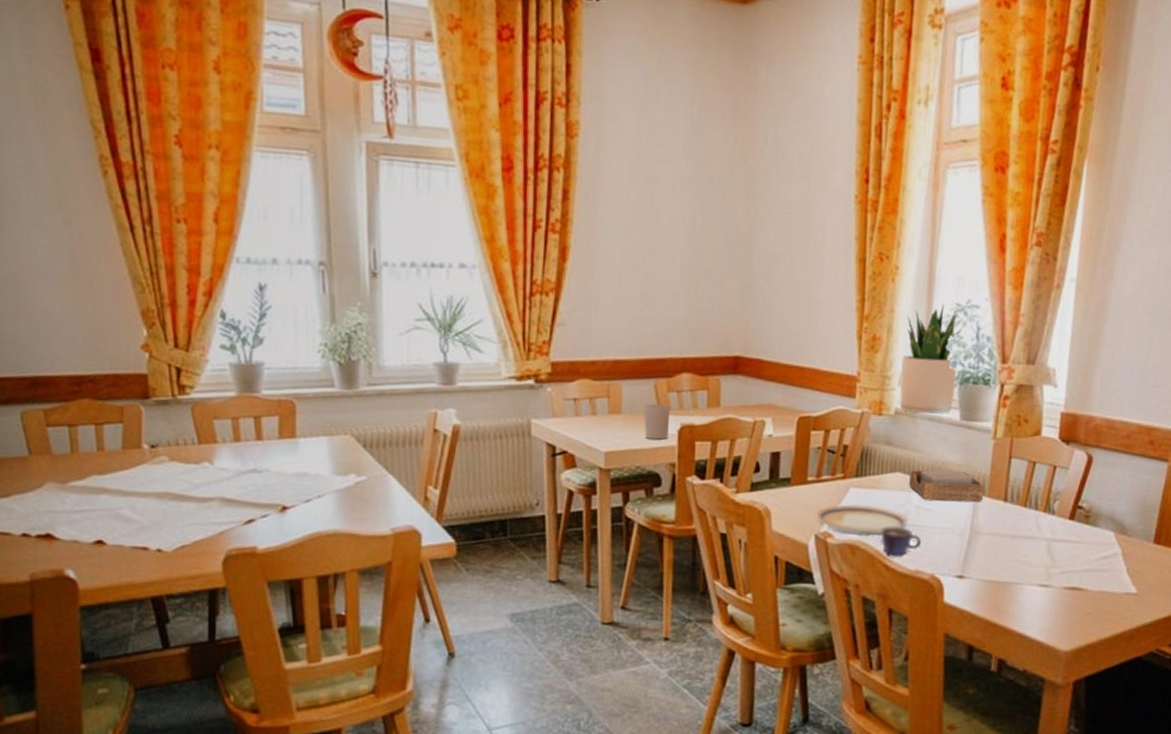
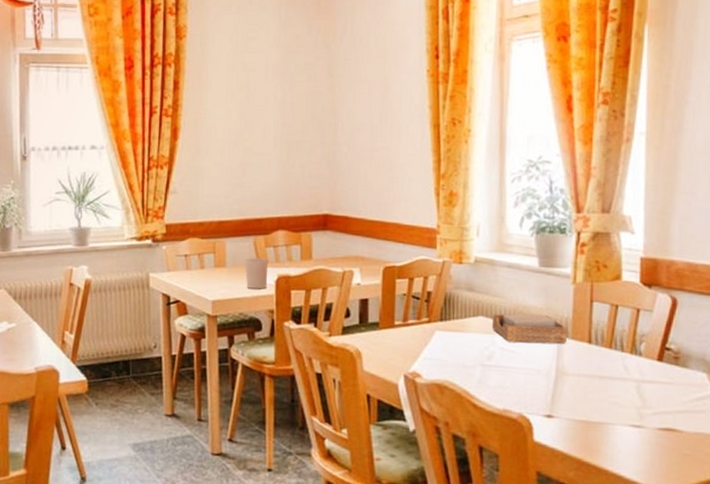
plate: present [816,504,907,536] -> none [404,346,493,376]
cup: present [880,526,921,559] -> none [467,367,507,398]
planter: present [899,303,961,415] -> none [478,160,534,262]

